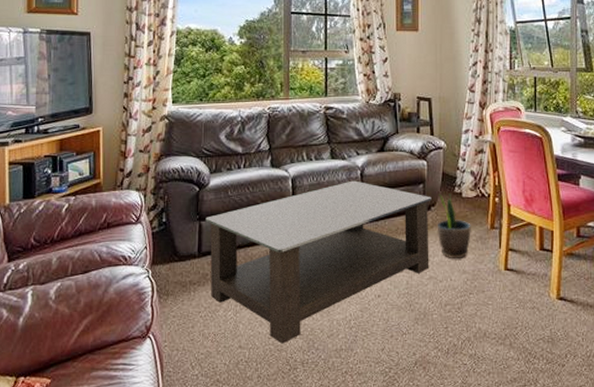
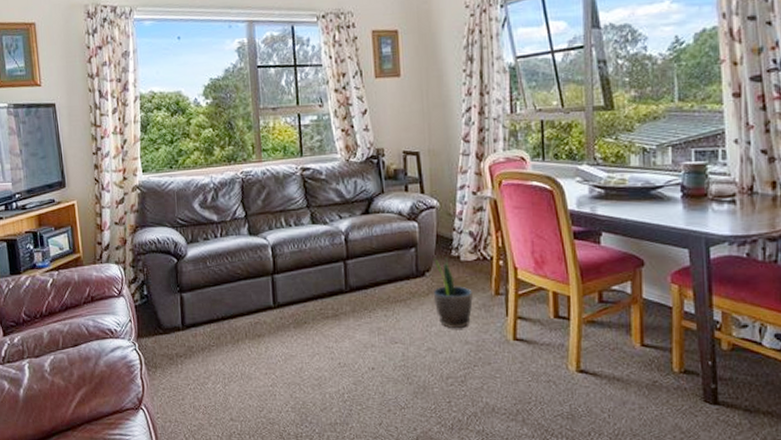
coffee table: present [205,180,432,344] -> none [186,246,427,417]

